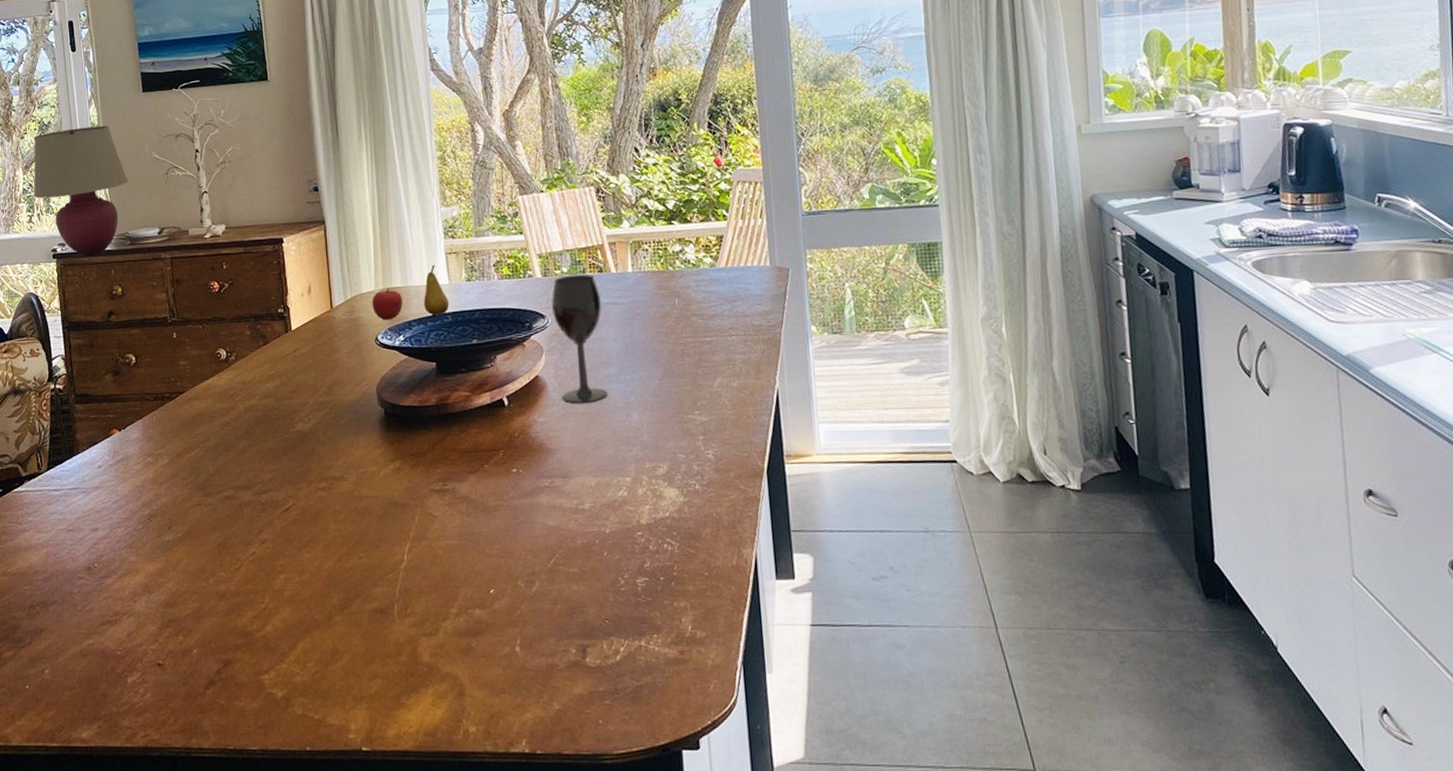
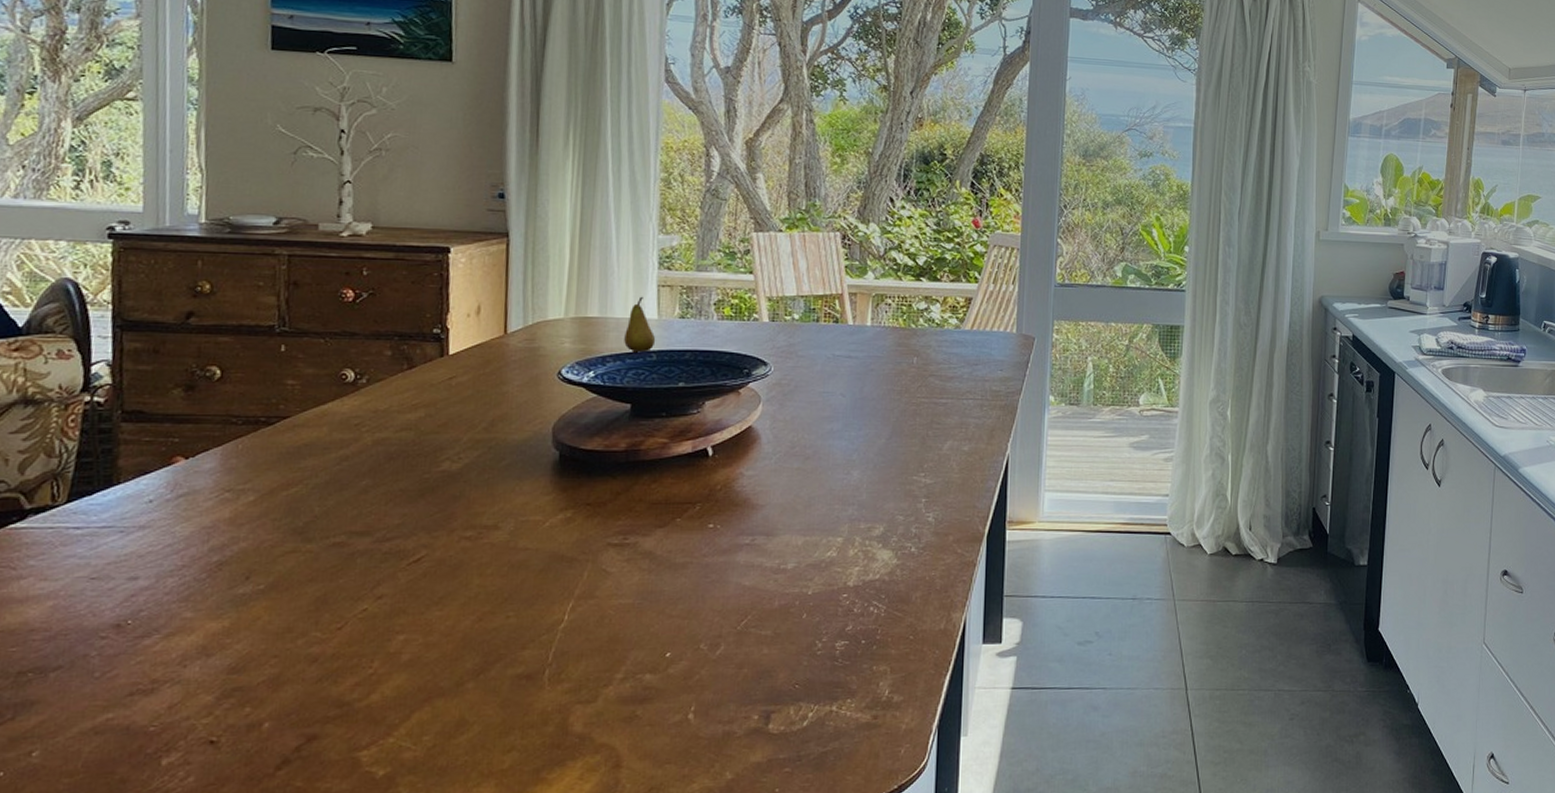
table lamp: present [33,125,128,256] -> none [85,79,237,240]
fruit: present [372,287,403,321] -> none [558,317,598,353]
wine glass: present [552,274,607,403] -> none [776,322,834,458]

